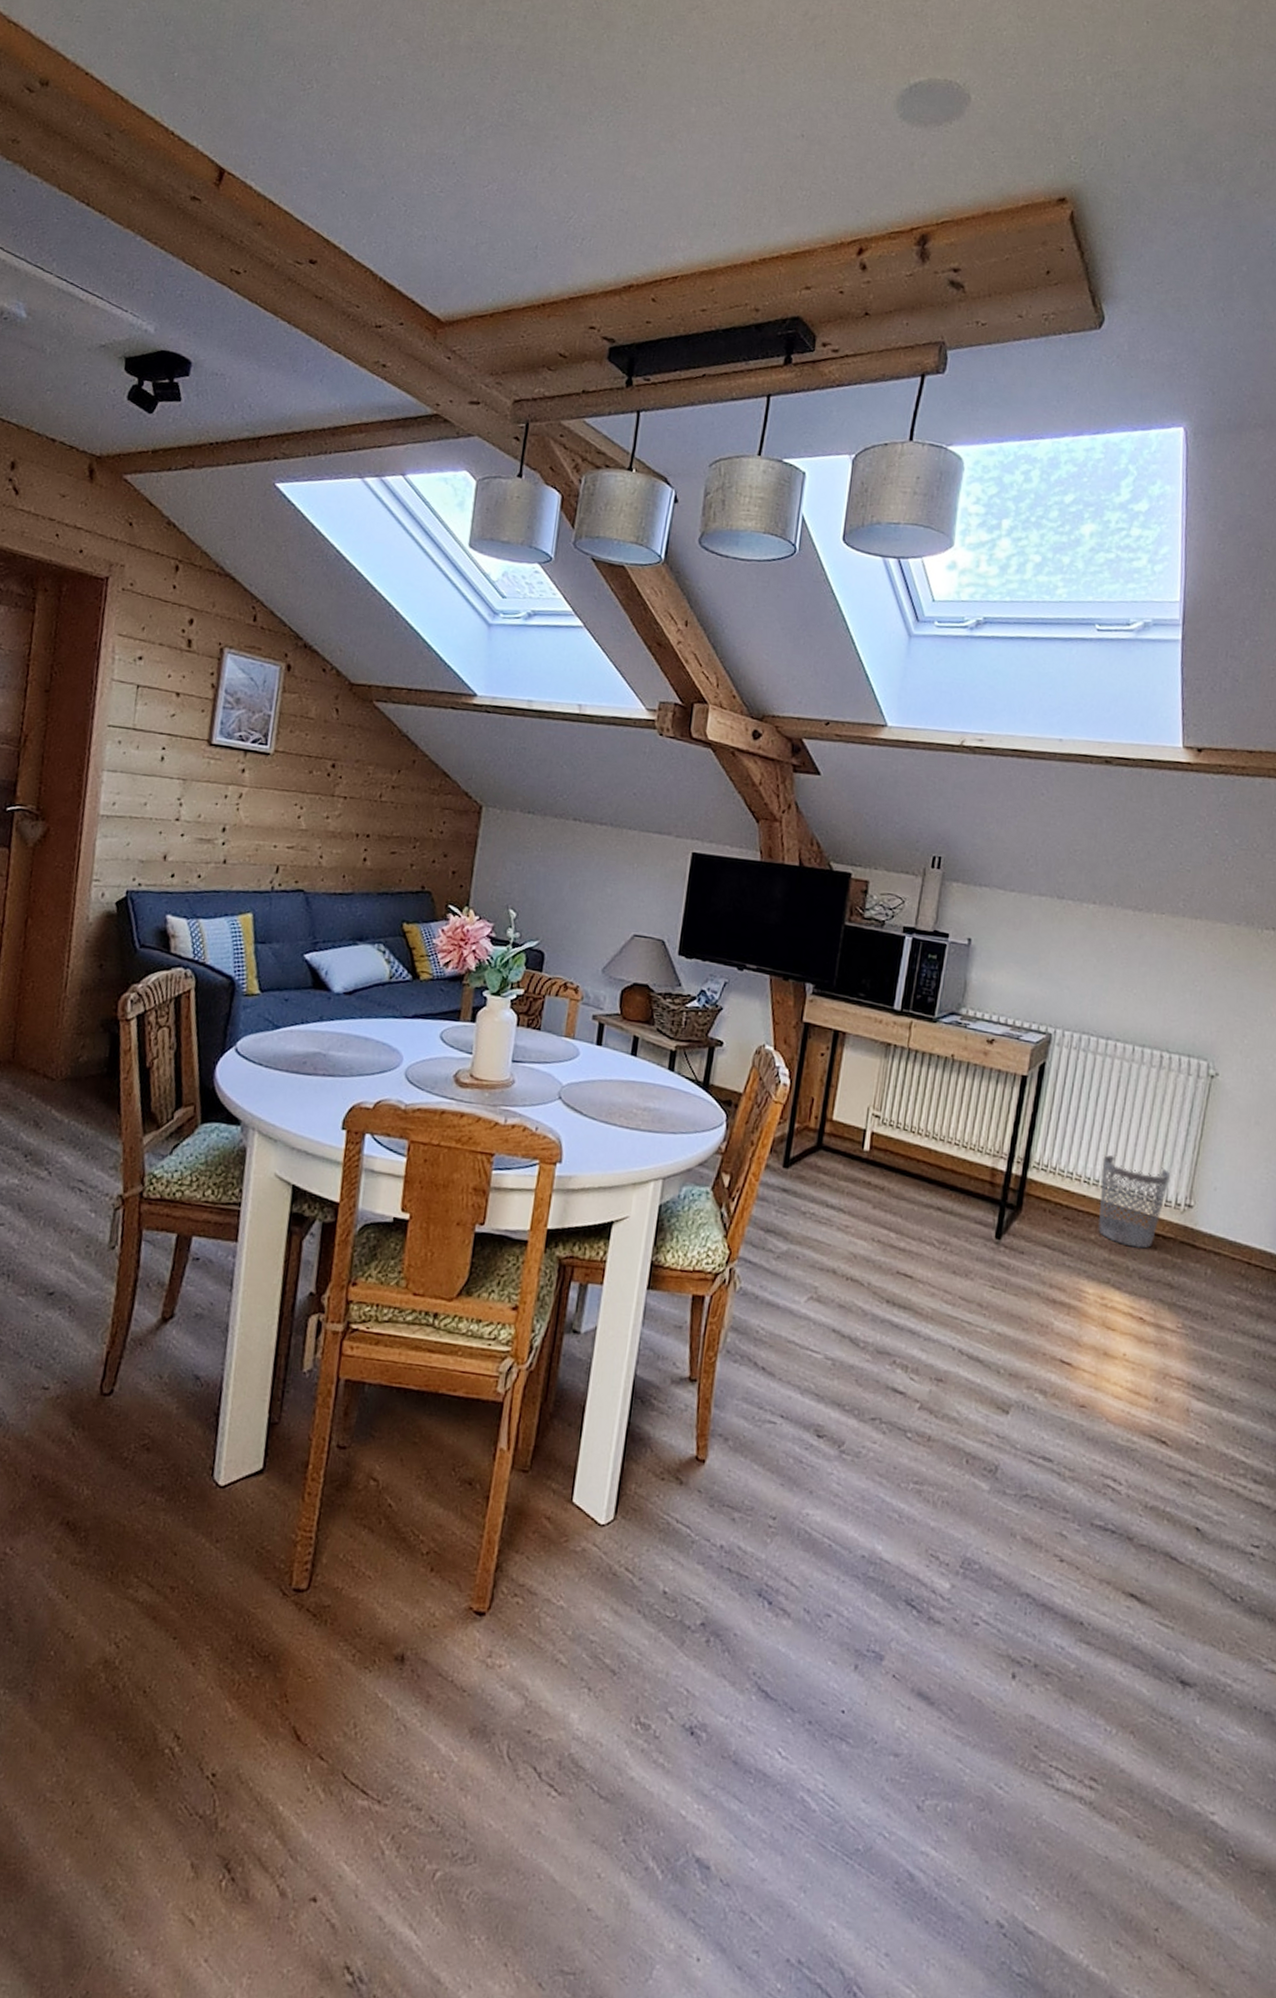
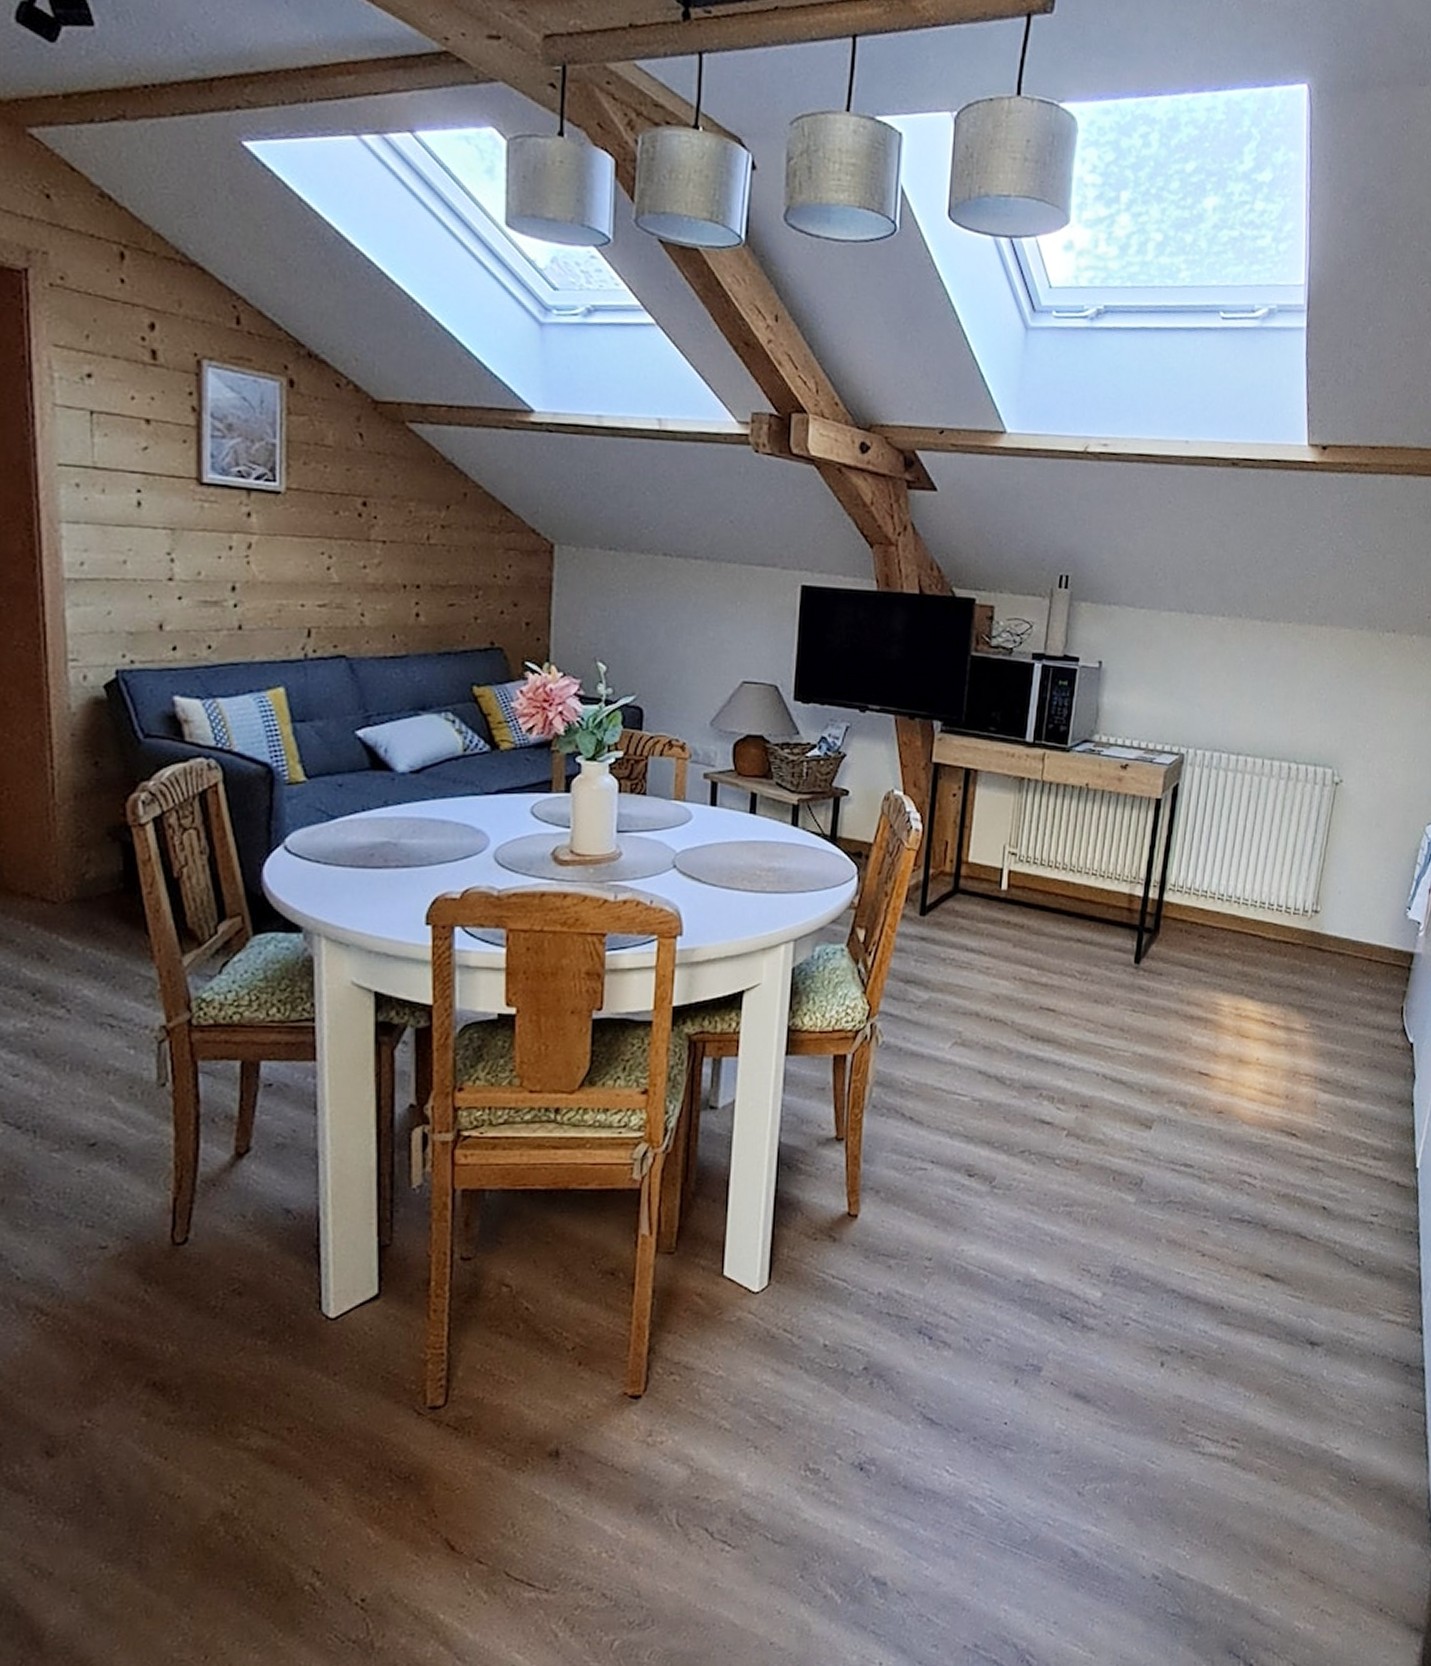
wastebasket: present [1098,1155,1171,1249] -> none [1231,869,1299,957]

